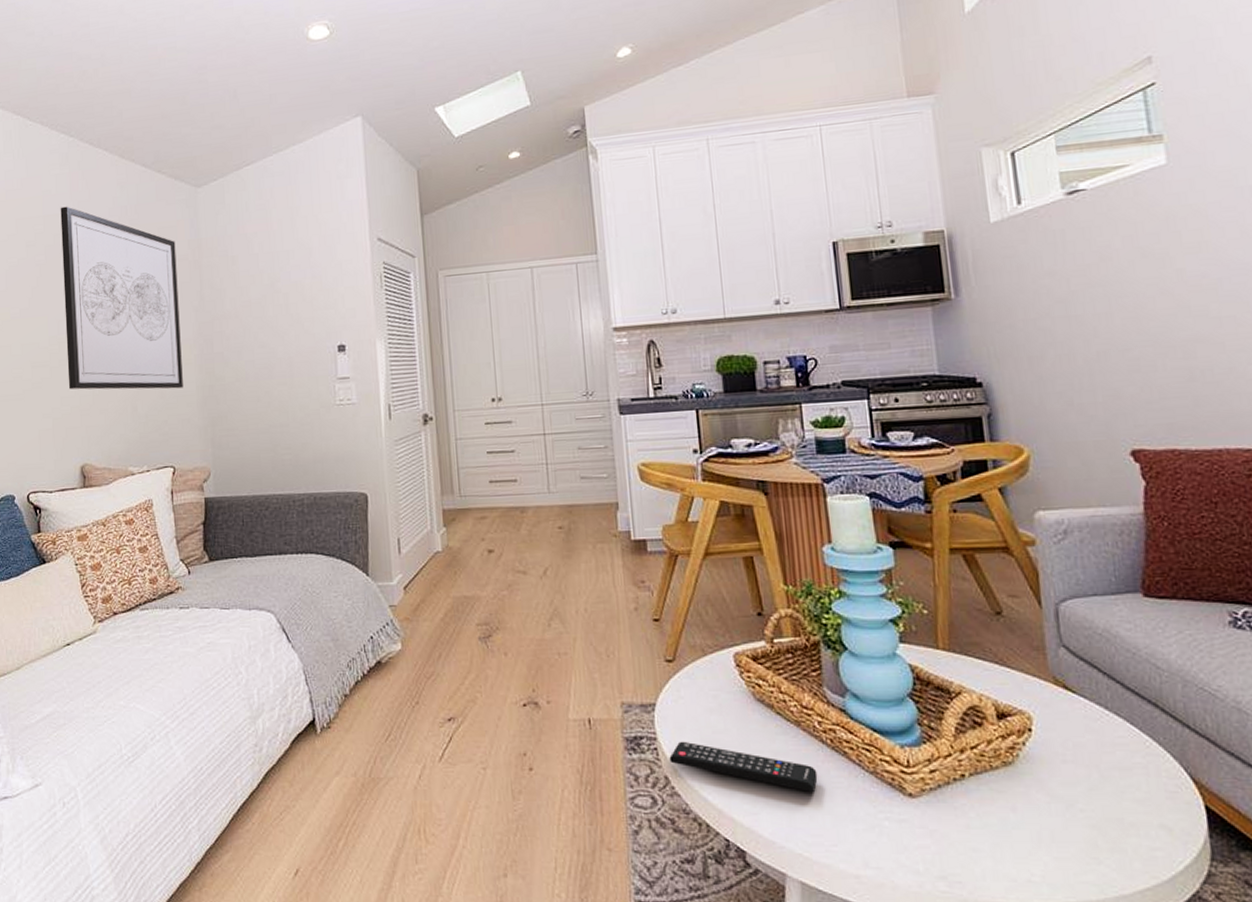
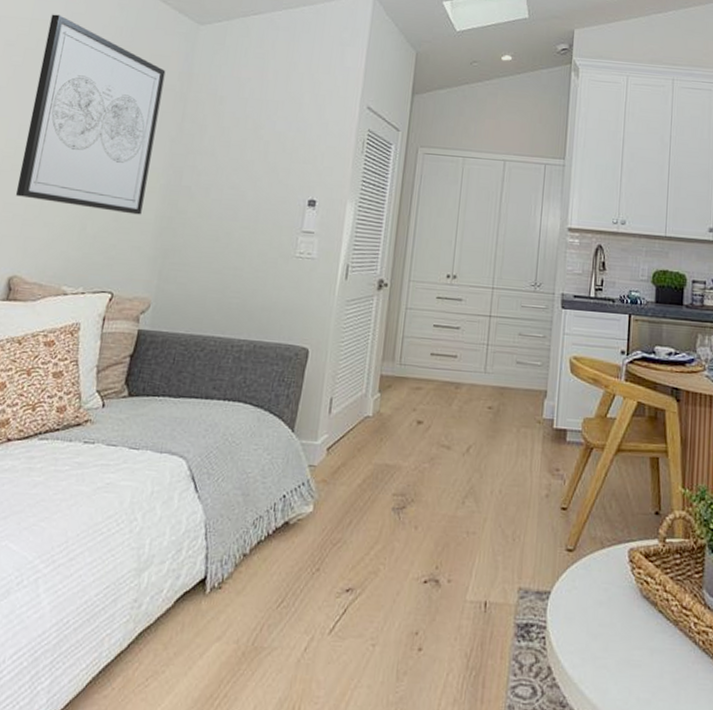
remote control: present [669,741,818,792] -> none [555,631,687,692]

